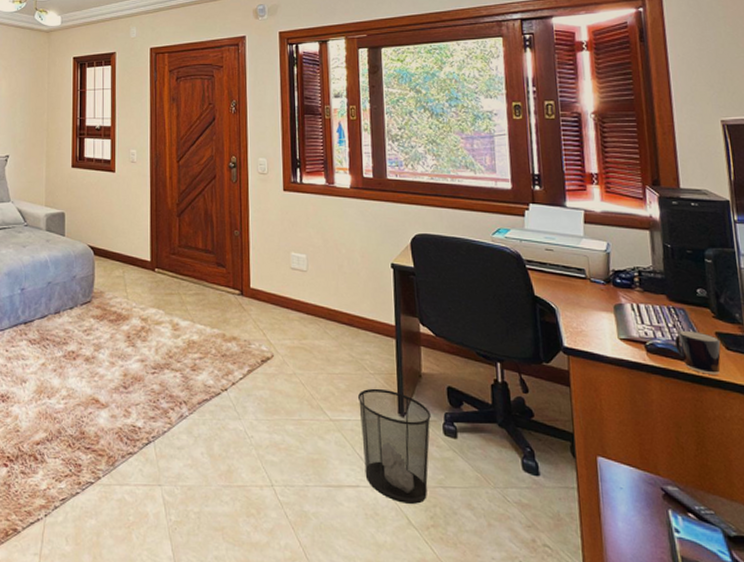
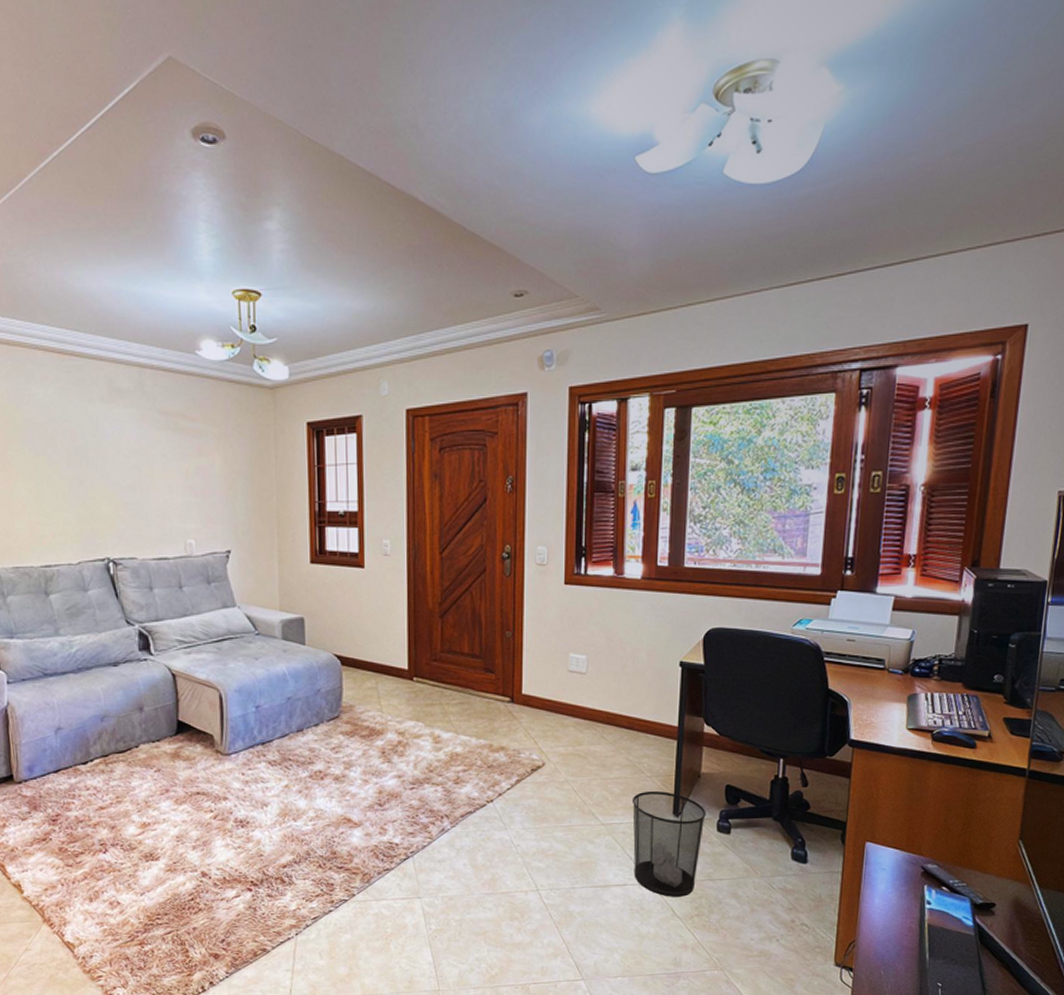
mug: present [675,330,721,375] -> none [962,717,1007,759]

